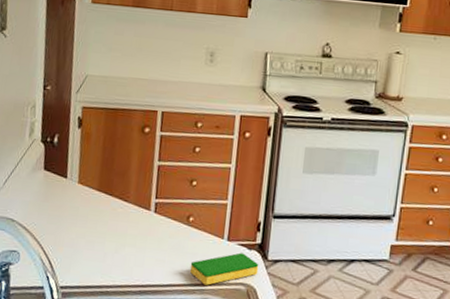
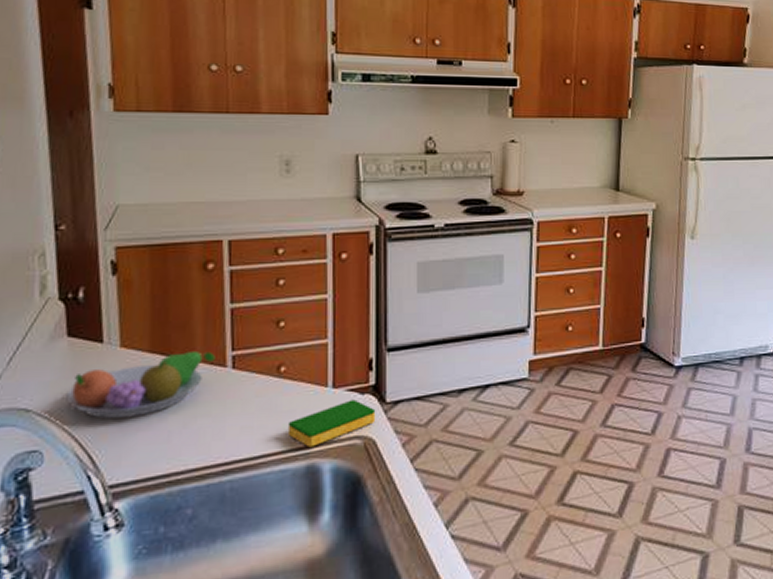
fruit bowl: none [38,194,143,238] -> present [66,351,216,419]

